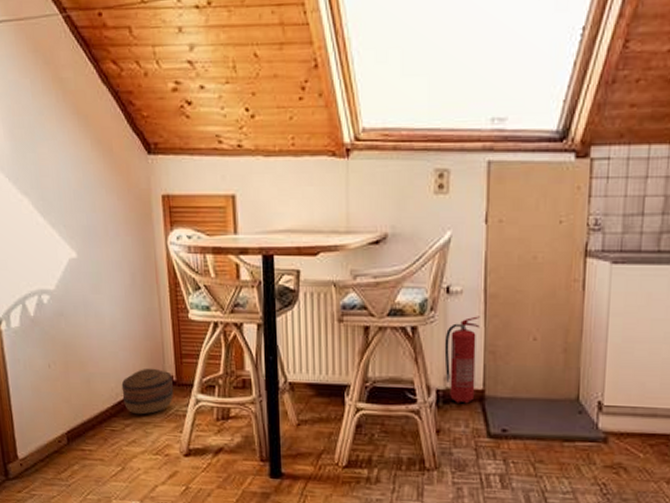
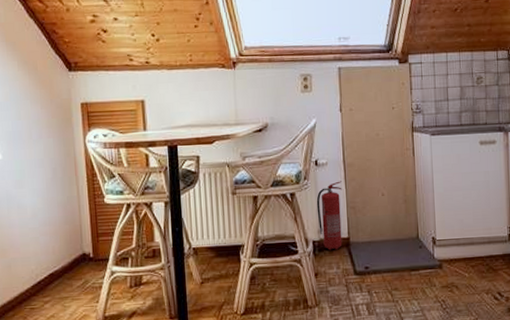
basket: present [121,368,173,415] -> none [41,248,90,291]

